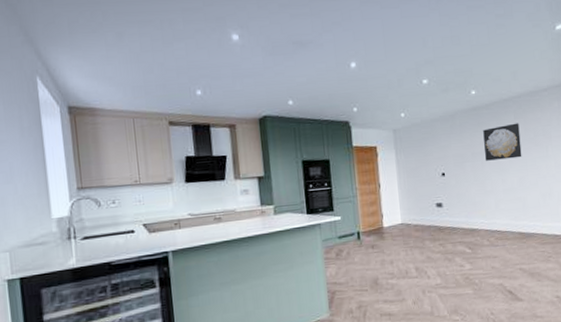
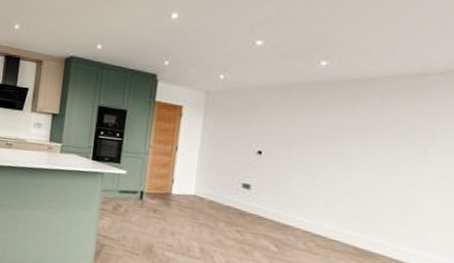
wall art: present [483,123,522,161] -> none [324,109,386,154]

